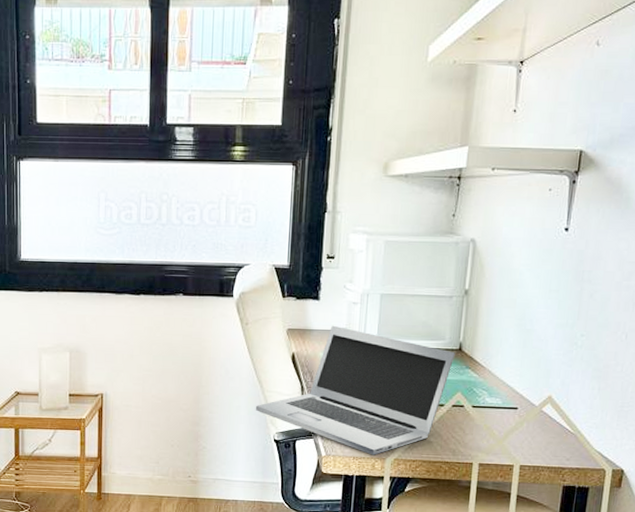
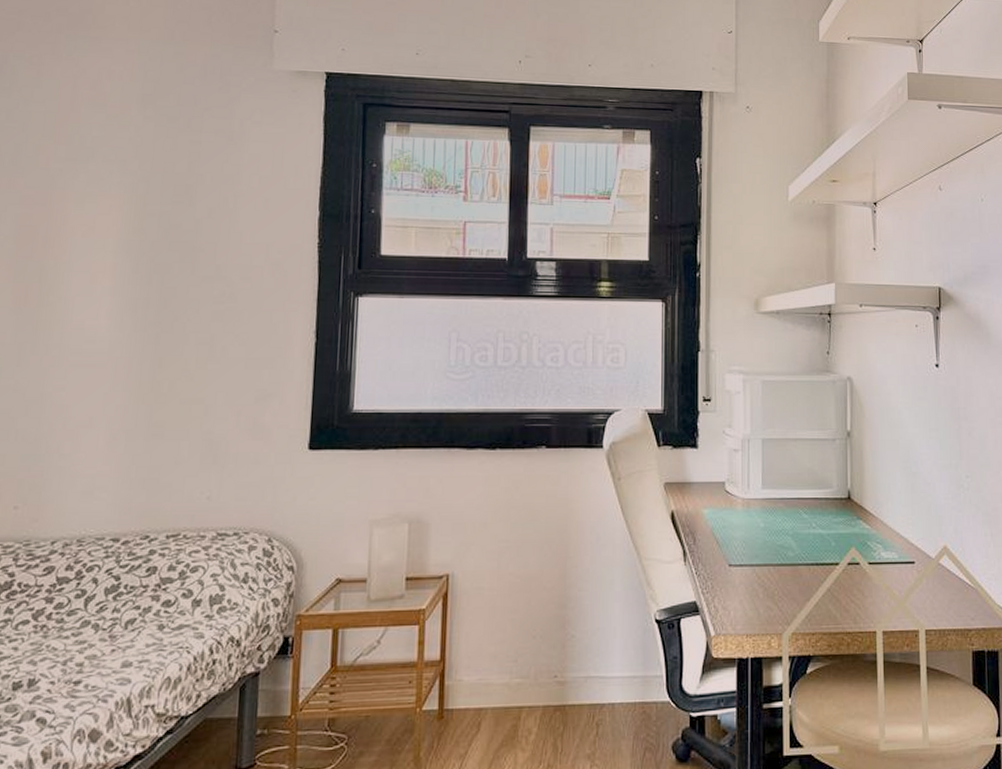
laptop: present [255,325,455,455] -> none [632,476,845,631]

